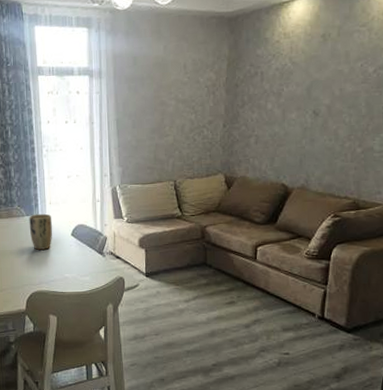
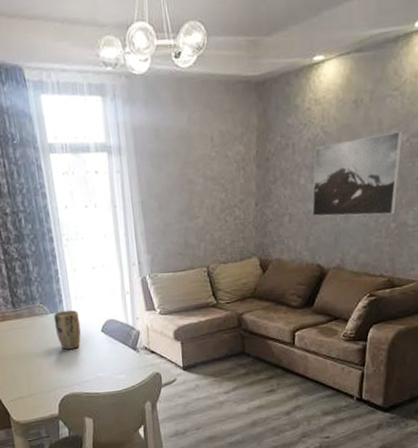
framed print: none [278,63,371,140] -> present [312,131,403,217]

